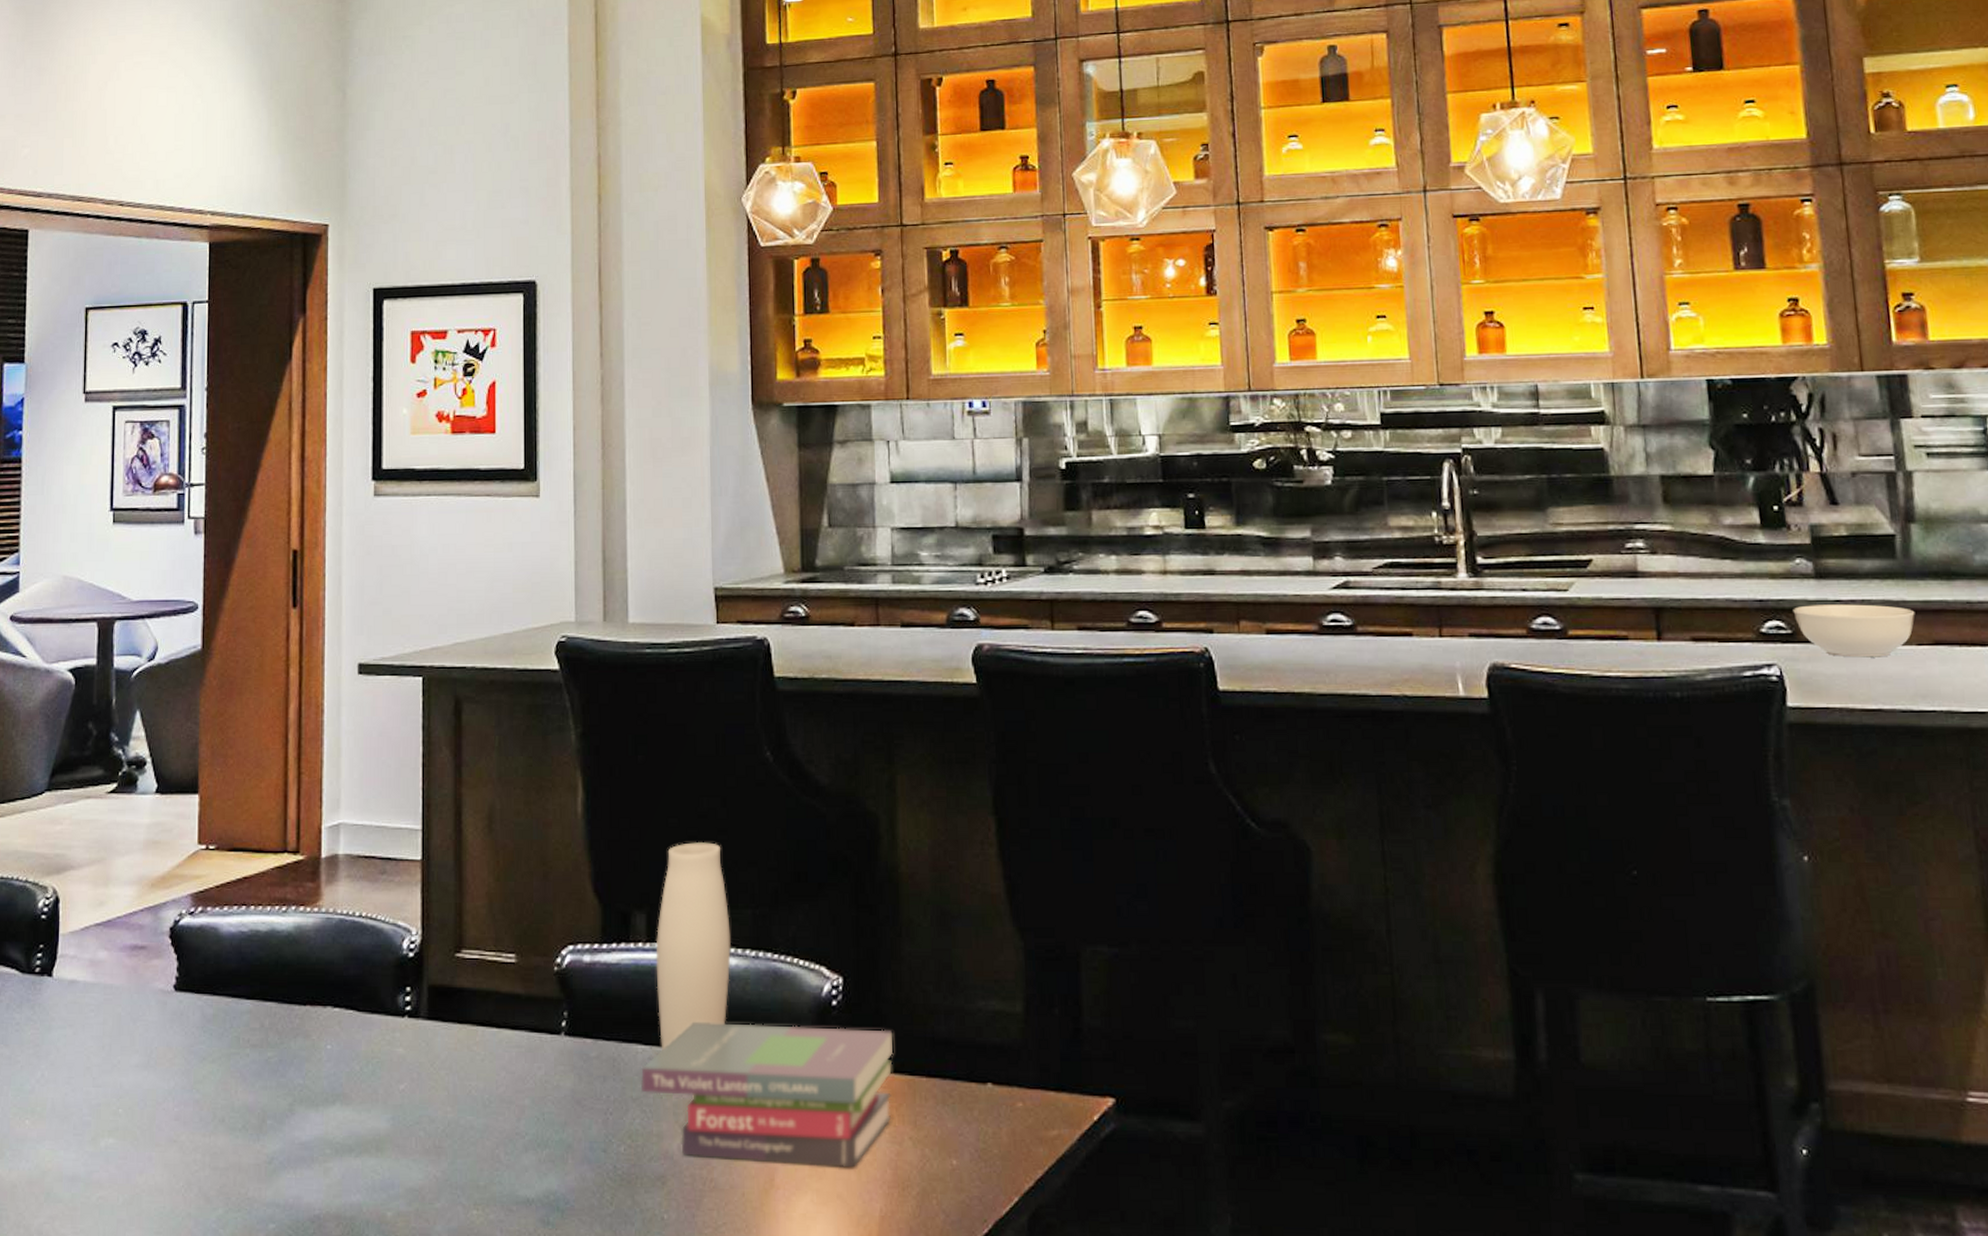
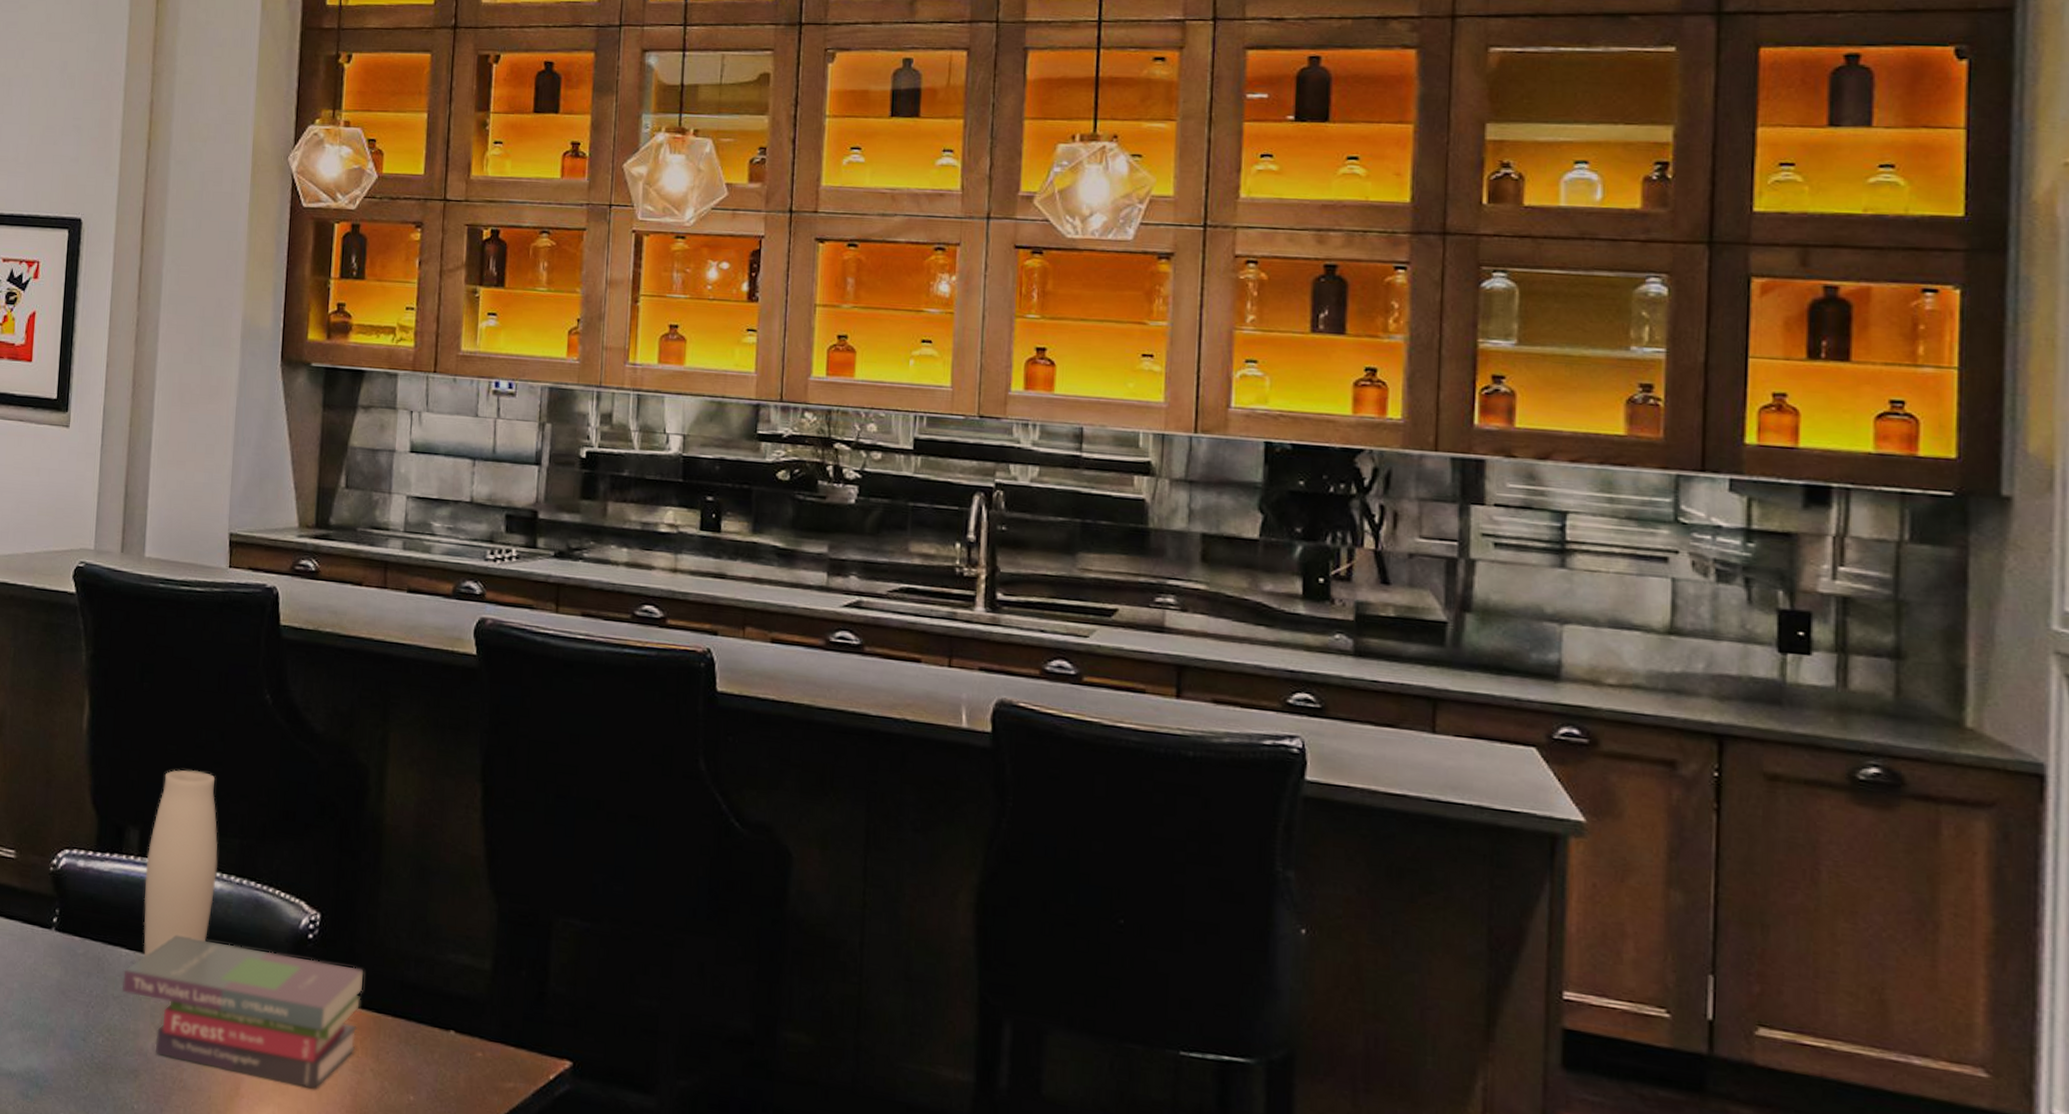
bowl: present [1793,604,1915,658] -> none [1325,681,1457,744]

